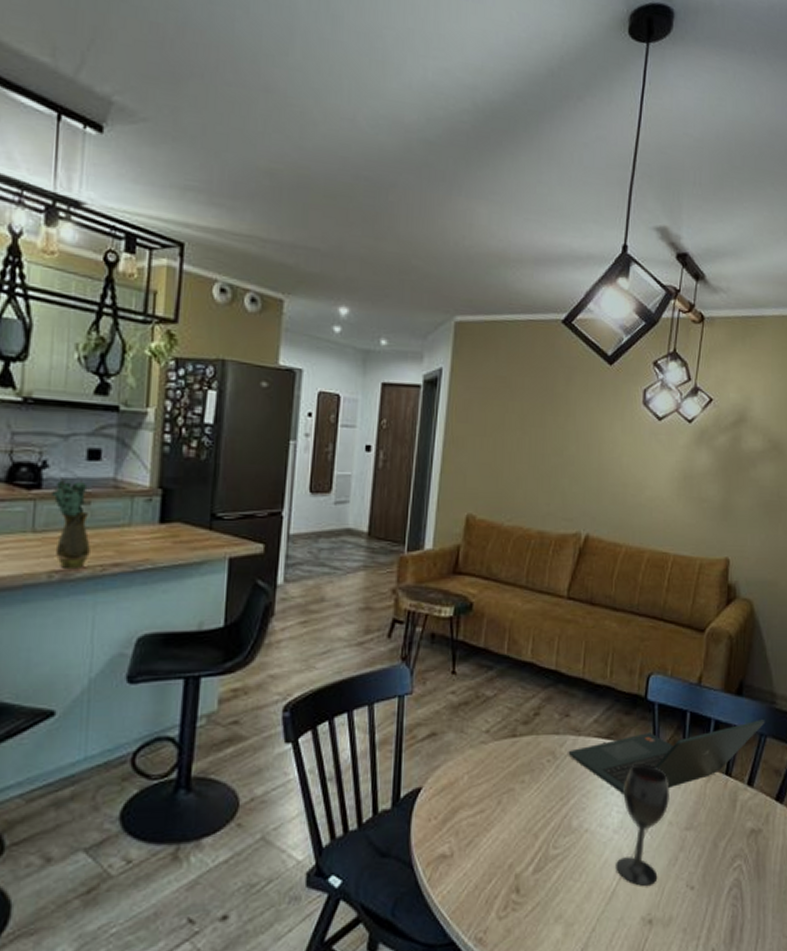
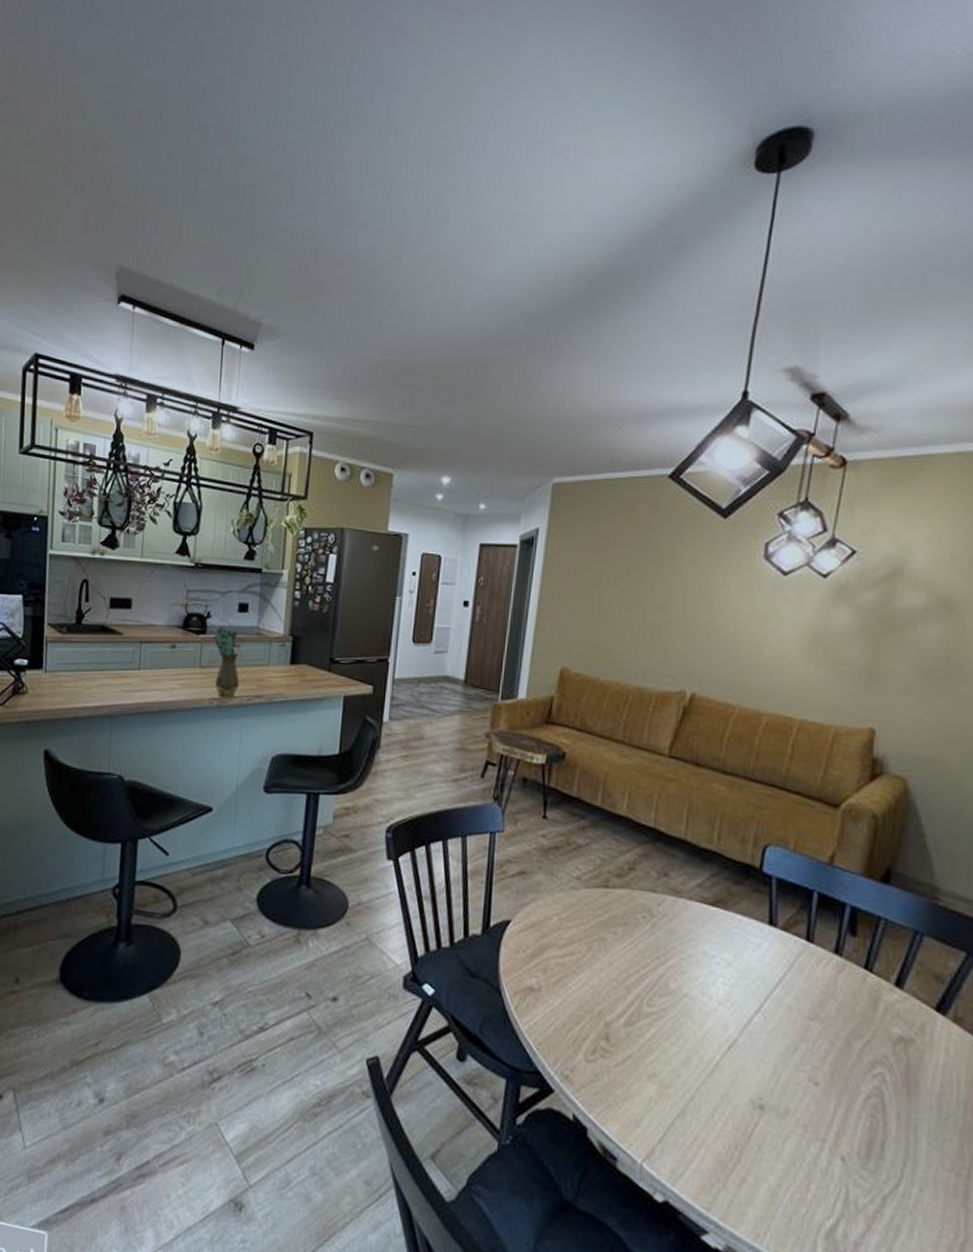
laptop: present [568,719,765,794] -> none [666,906,922,970]
wine glass: present [616,764,670,887] -> none [720,937,789,1070]

